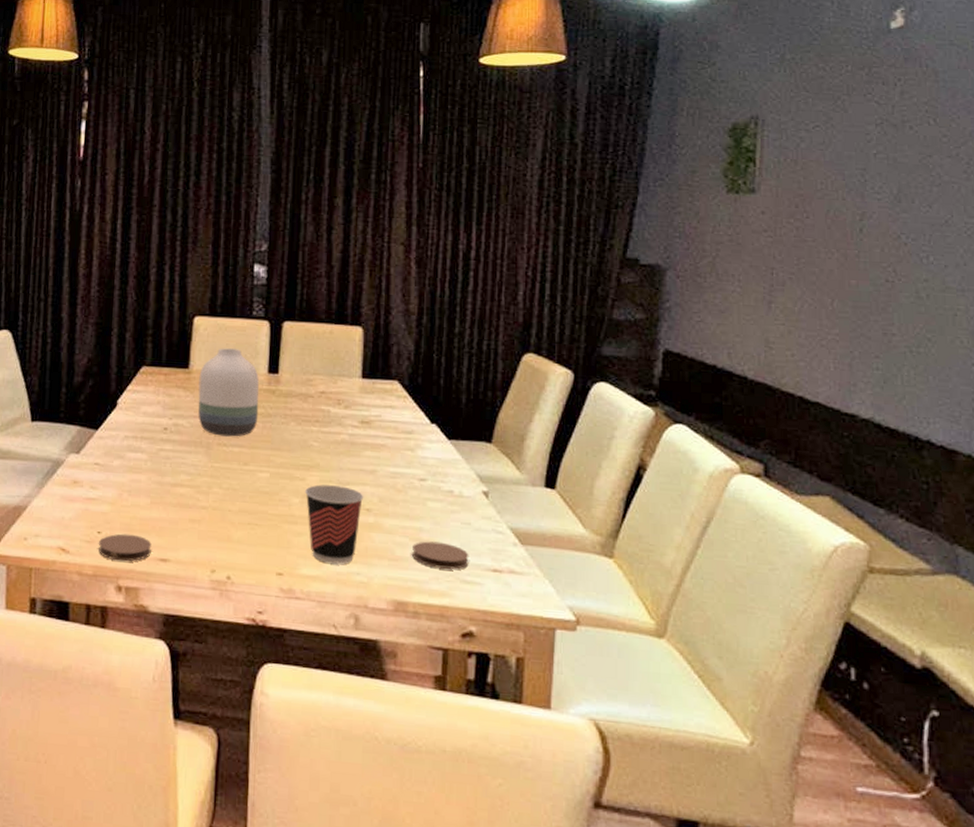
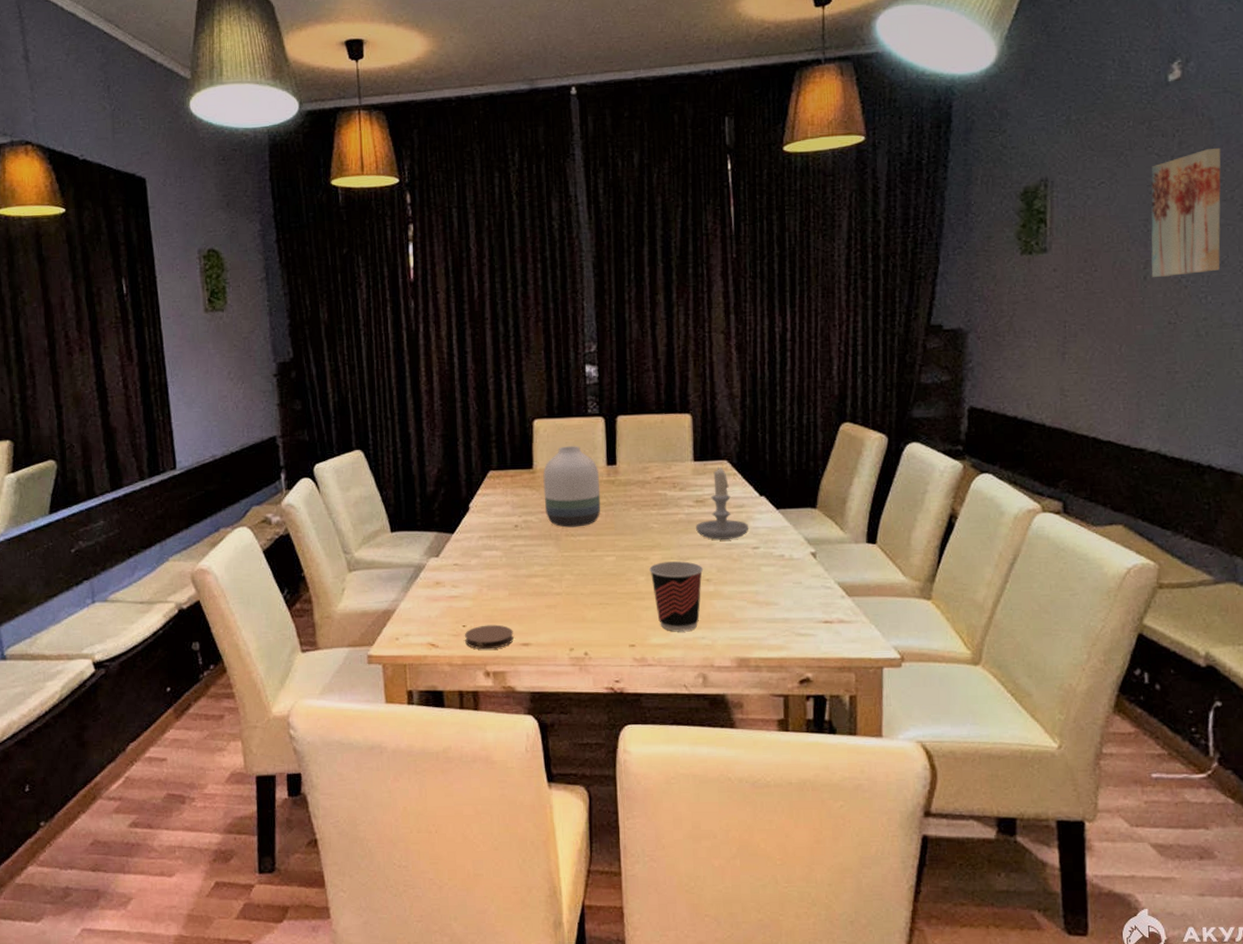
candle: none [359,387,417,468] -> present [696,466,749,540]
coaster: present [411,541,469,569] -> none [750,602,802,625]
wall art: none [868,101,946,232] -> present [1151,147,1221,278]

